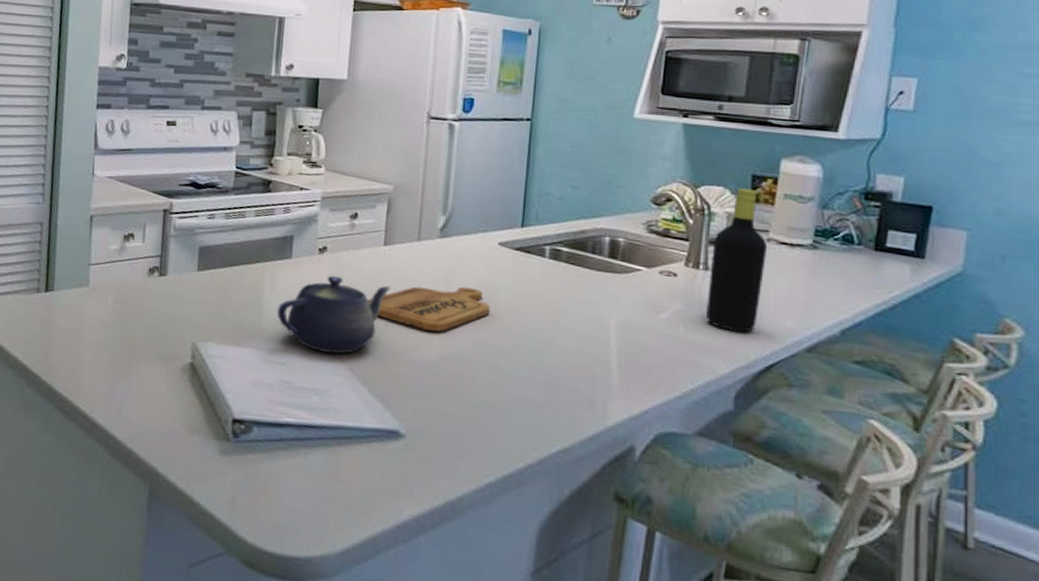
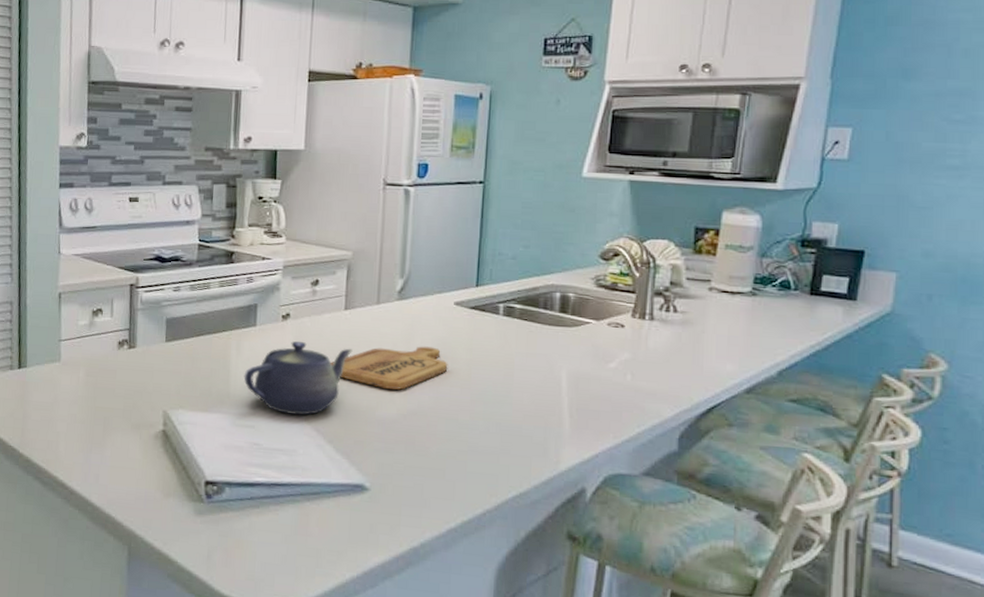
bottle: present [706,188,768,333] -> none [652,241,710,378]

